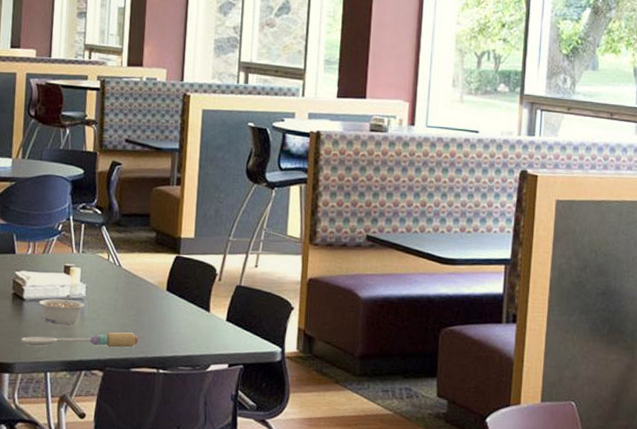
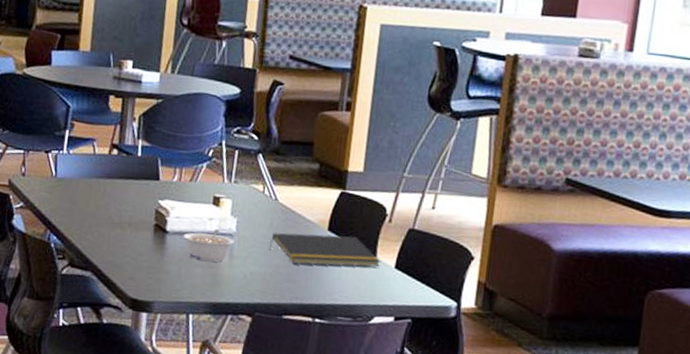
spoon: present [20,332,139,348] -> none [161,273,294,292]
notepad: none [116,294,213,322] -> present [270,232,380,268]

